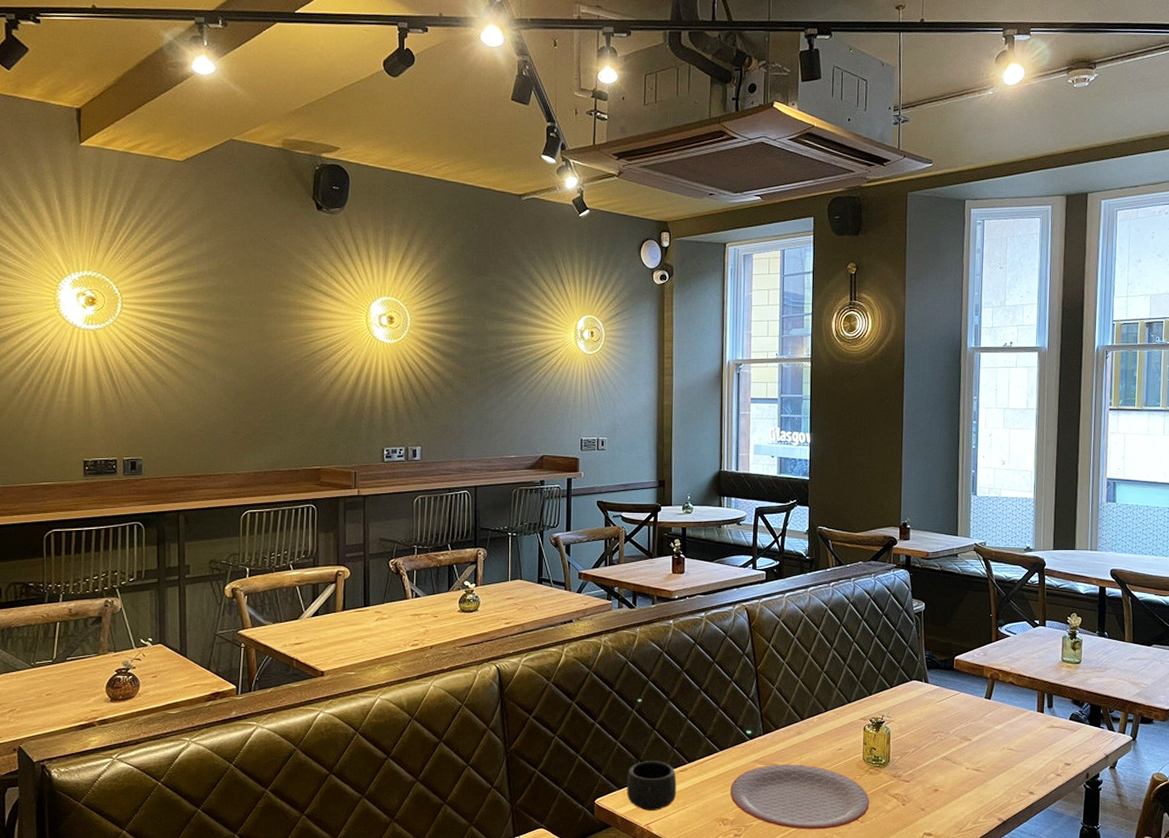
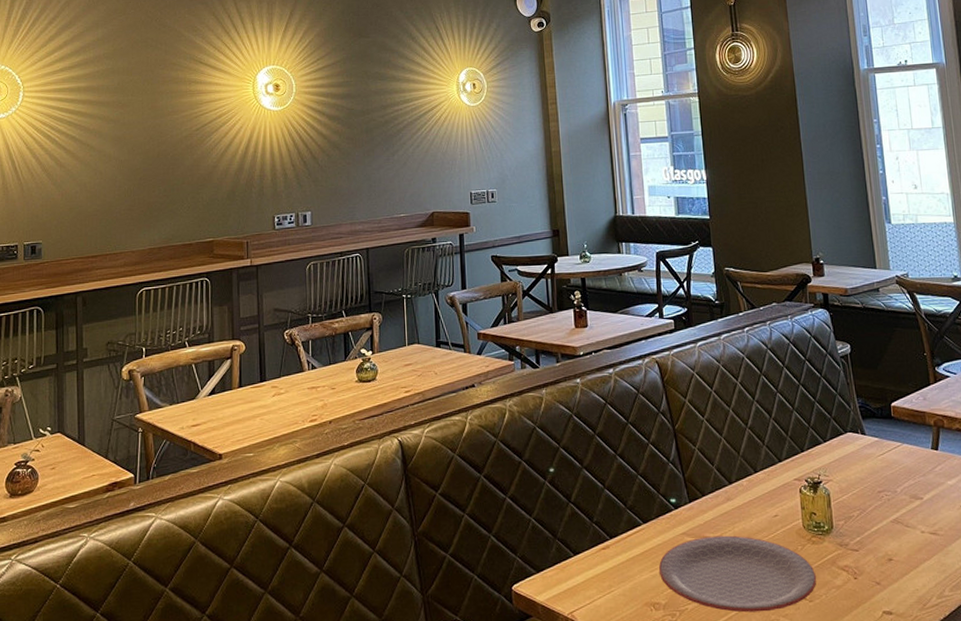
mug: present [626,761,677,811] -> none [544,538,601,597]

